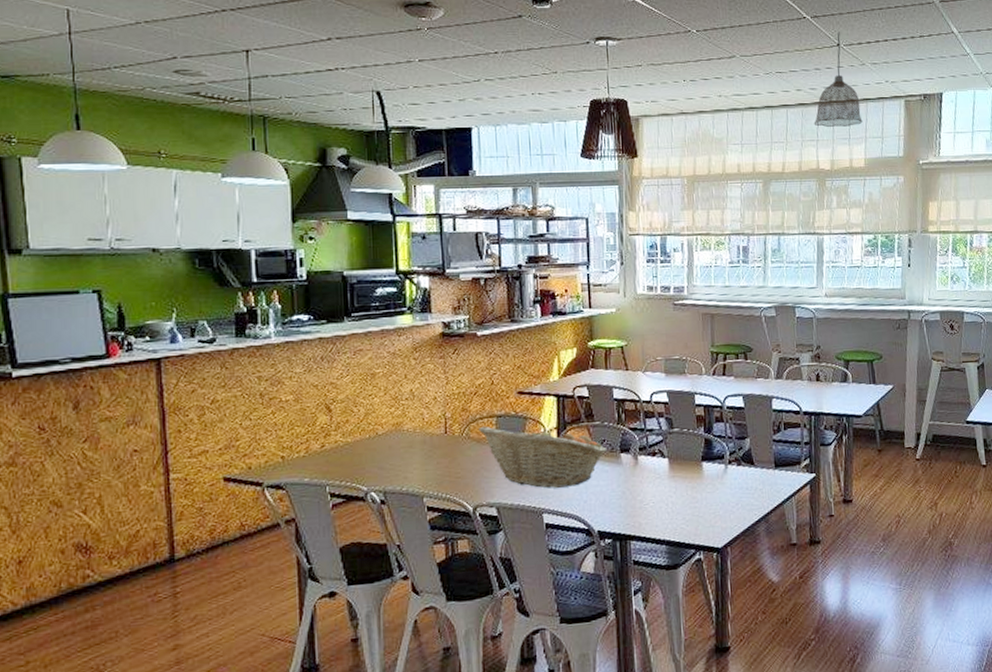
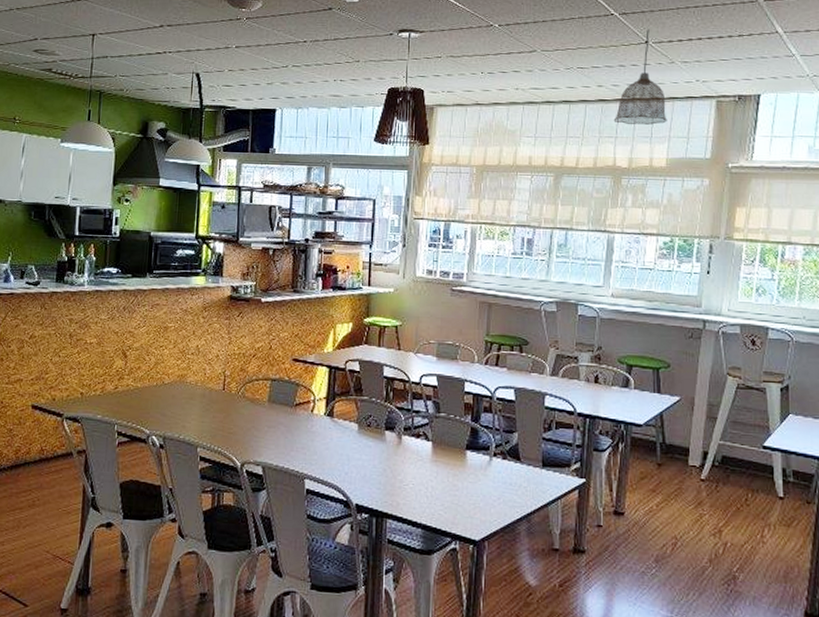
fruit basket: present [479,425,607,488] -> none [254,387,372,457]

